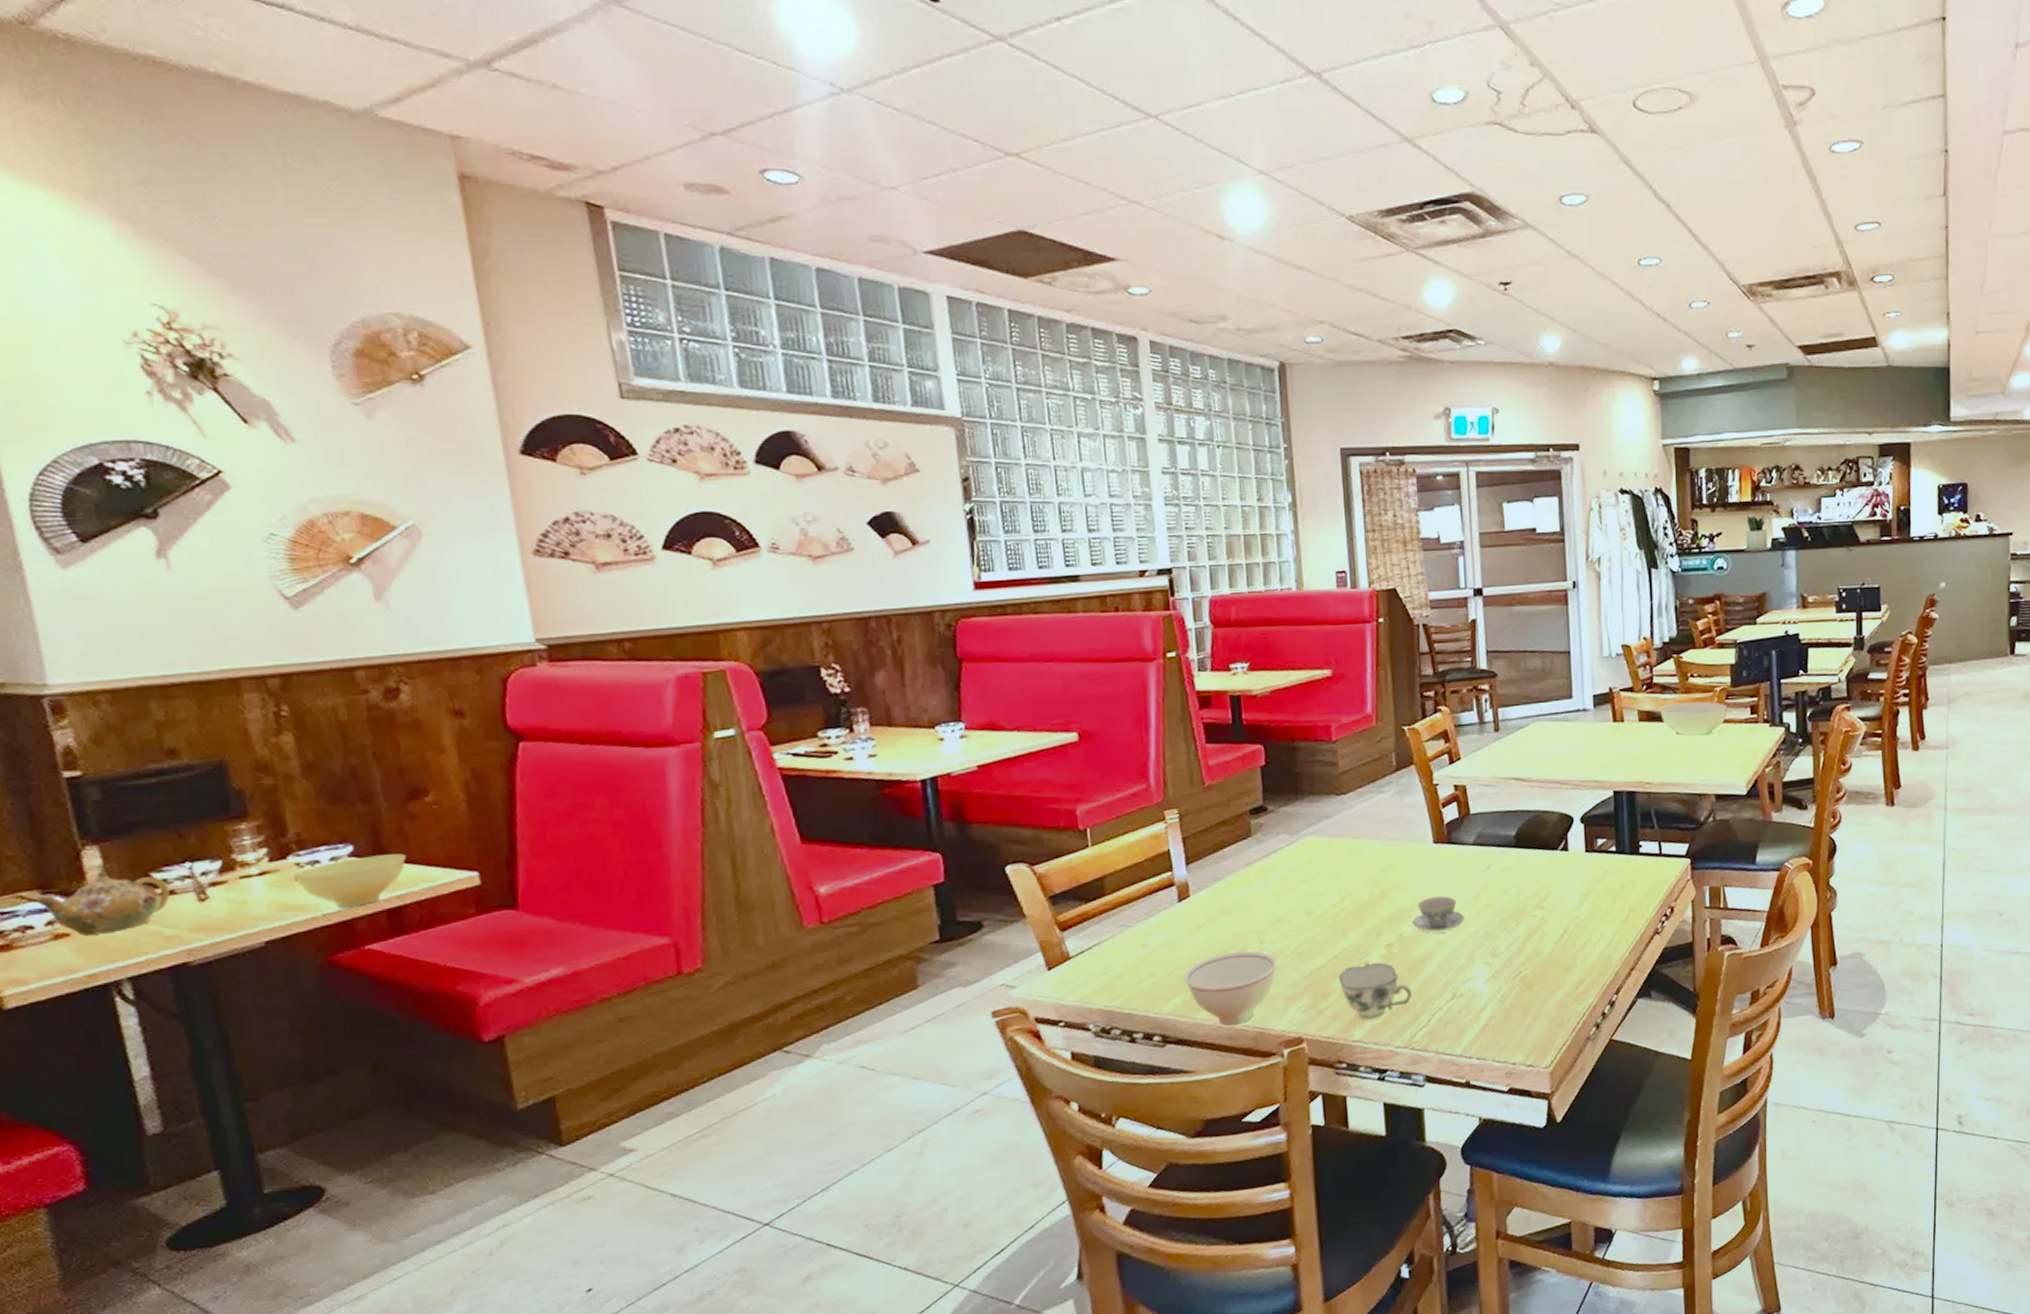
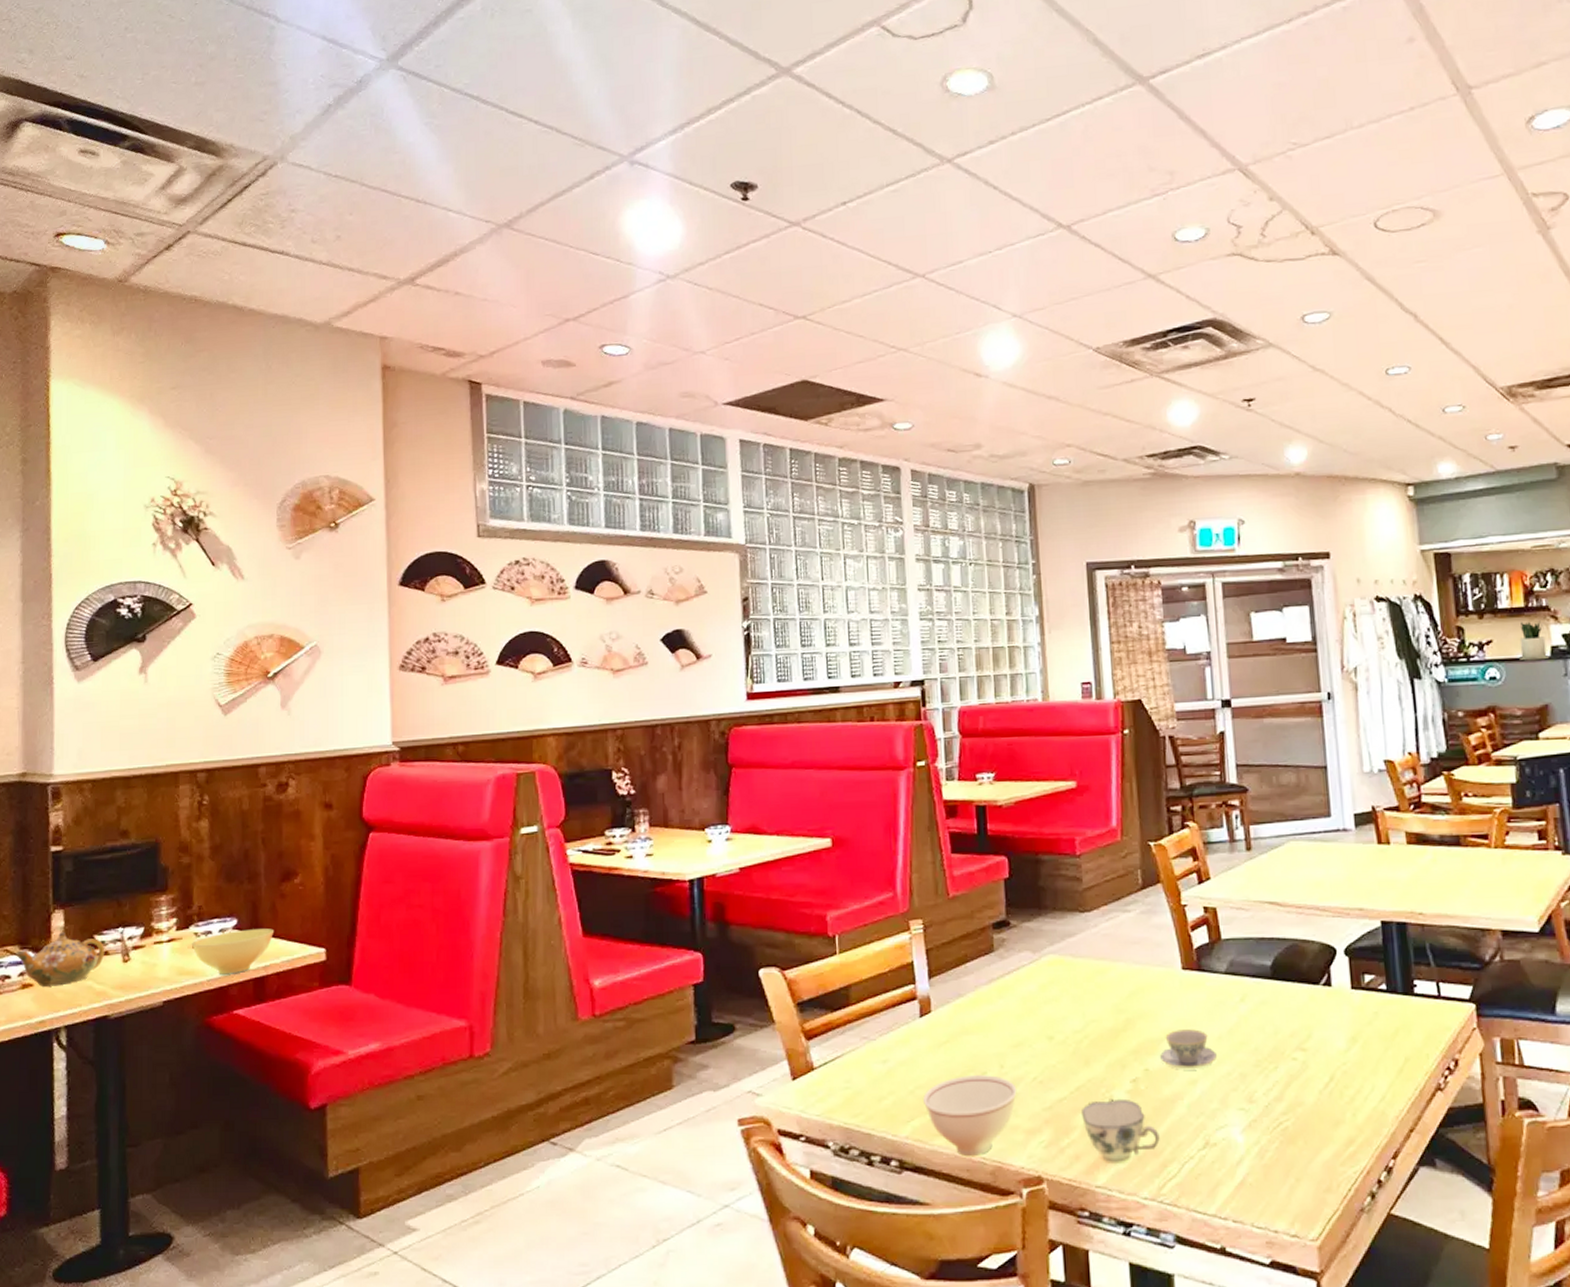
bowl: present [1659,701,1728,736] -> none [1430,824,1511,863]

